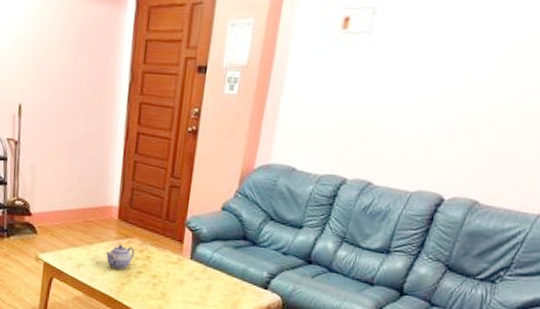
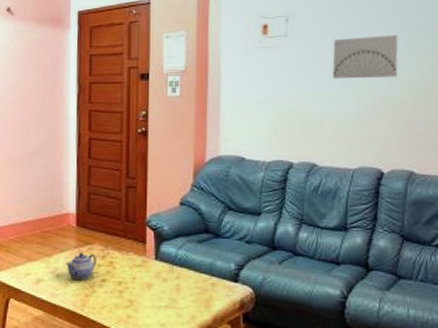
wall art: none [413,39,507,93] -> present [332,34,400,79]

